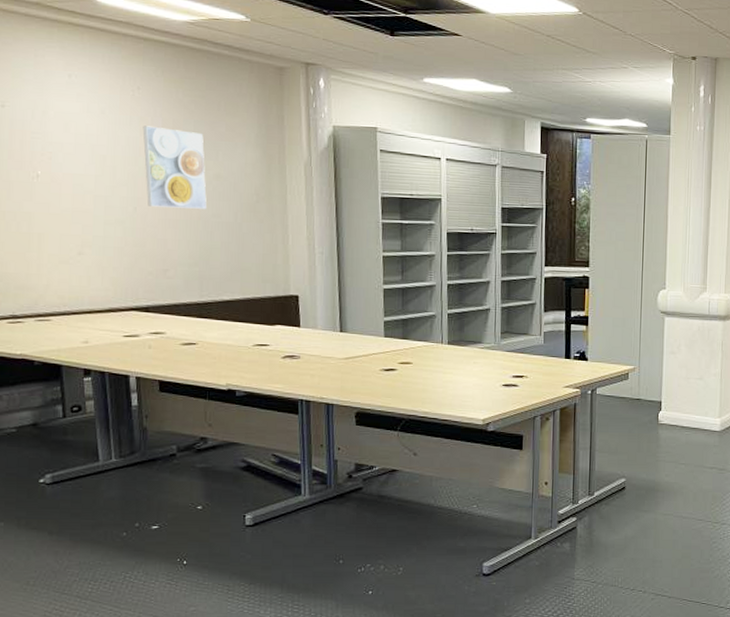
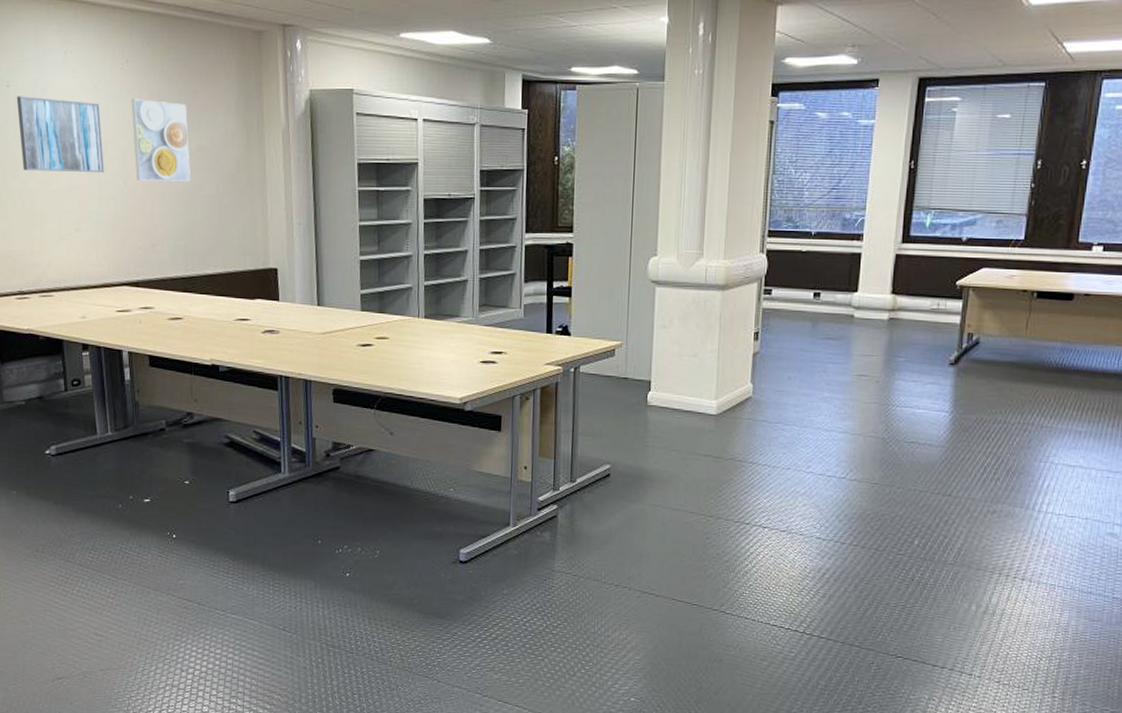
wall art: none [12,116,112,197] -> present [16,96,104,172]

